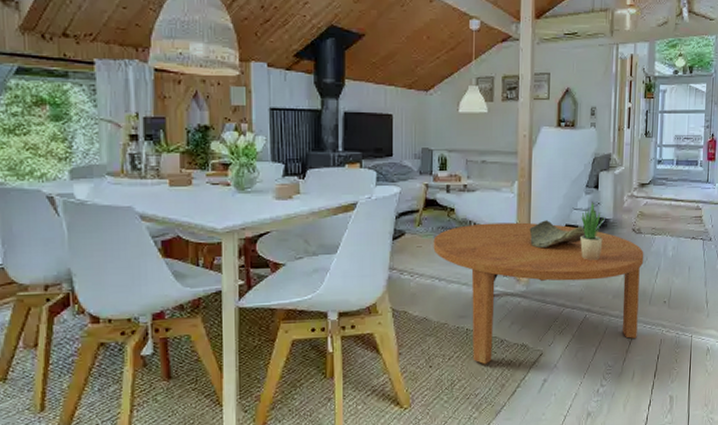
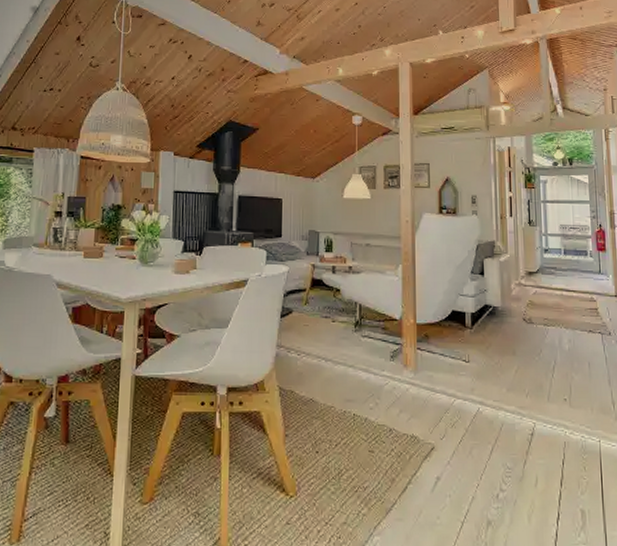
coffee table: present [433,222,644,365] -> none [320,305,538,455]
decorative bowl: present [529,220,586,248] -> none [415,305,474,333]
potted plant: present [580,202,604,260] -> none [468,288,492,349]

